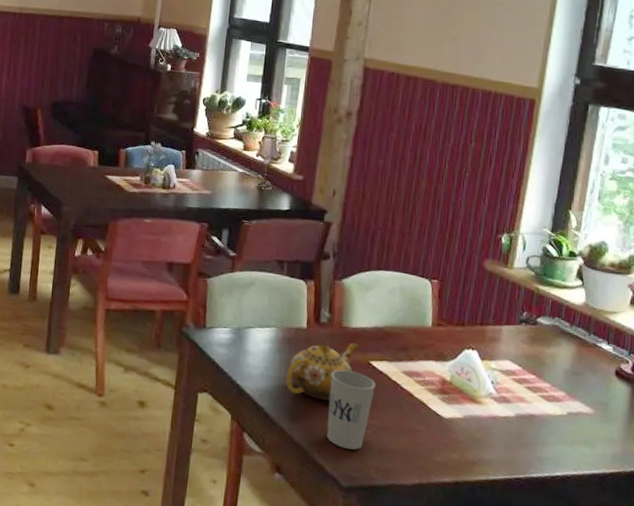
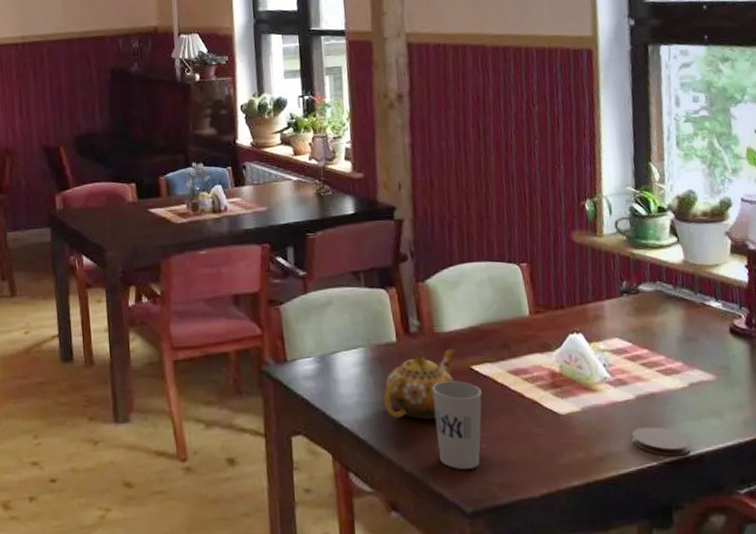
coaster: none [505,442,559,474] -> present [631,426,691,457]

